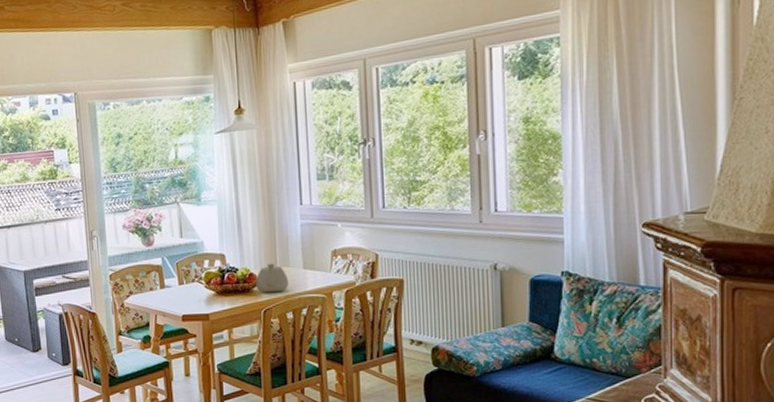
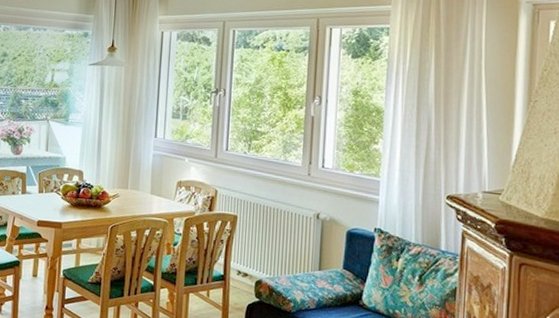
teapot: present [255,263,289,293] -> none [107,185,137,212]

